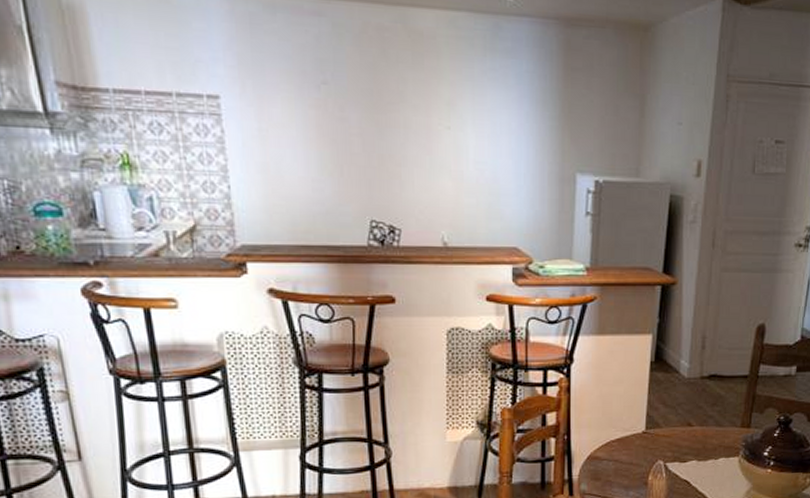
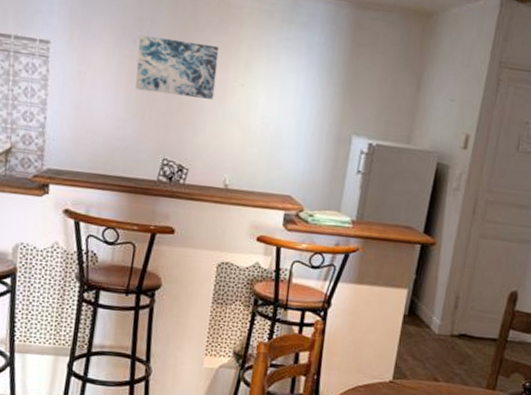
wall art: none [324,78,418,147] -> present [135,34,219,100]

